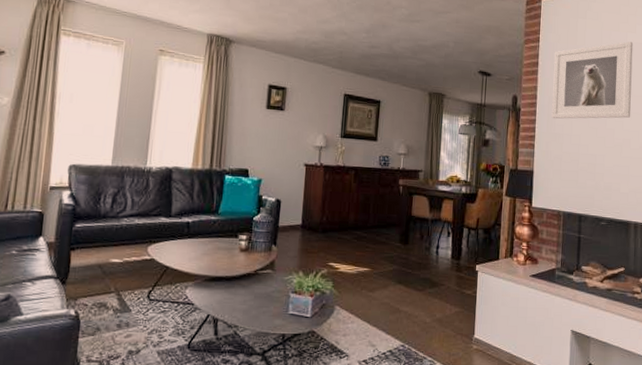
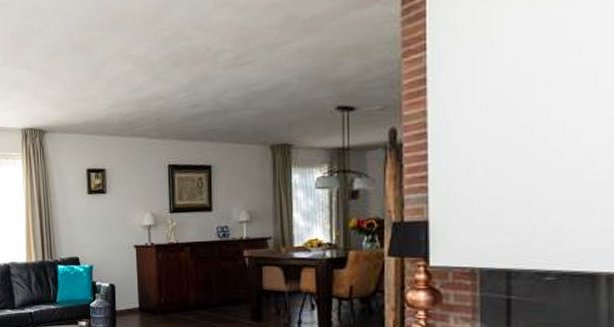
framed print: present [551,41,633,119] -> none [451,14,595,150]

